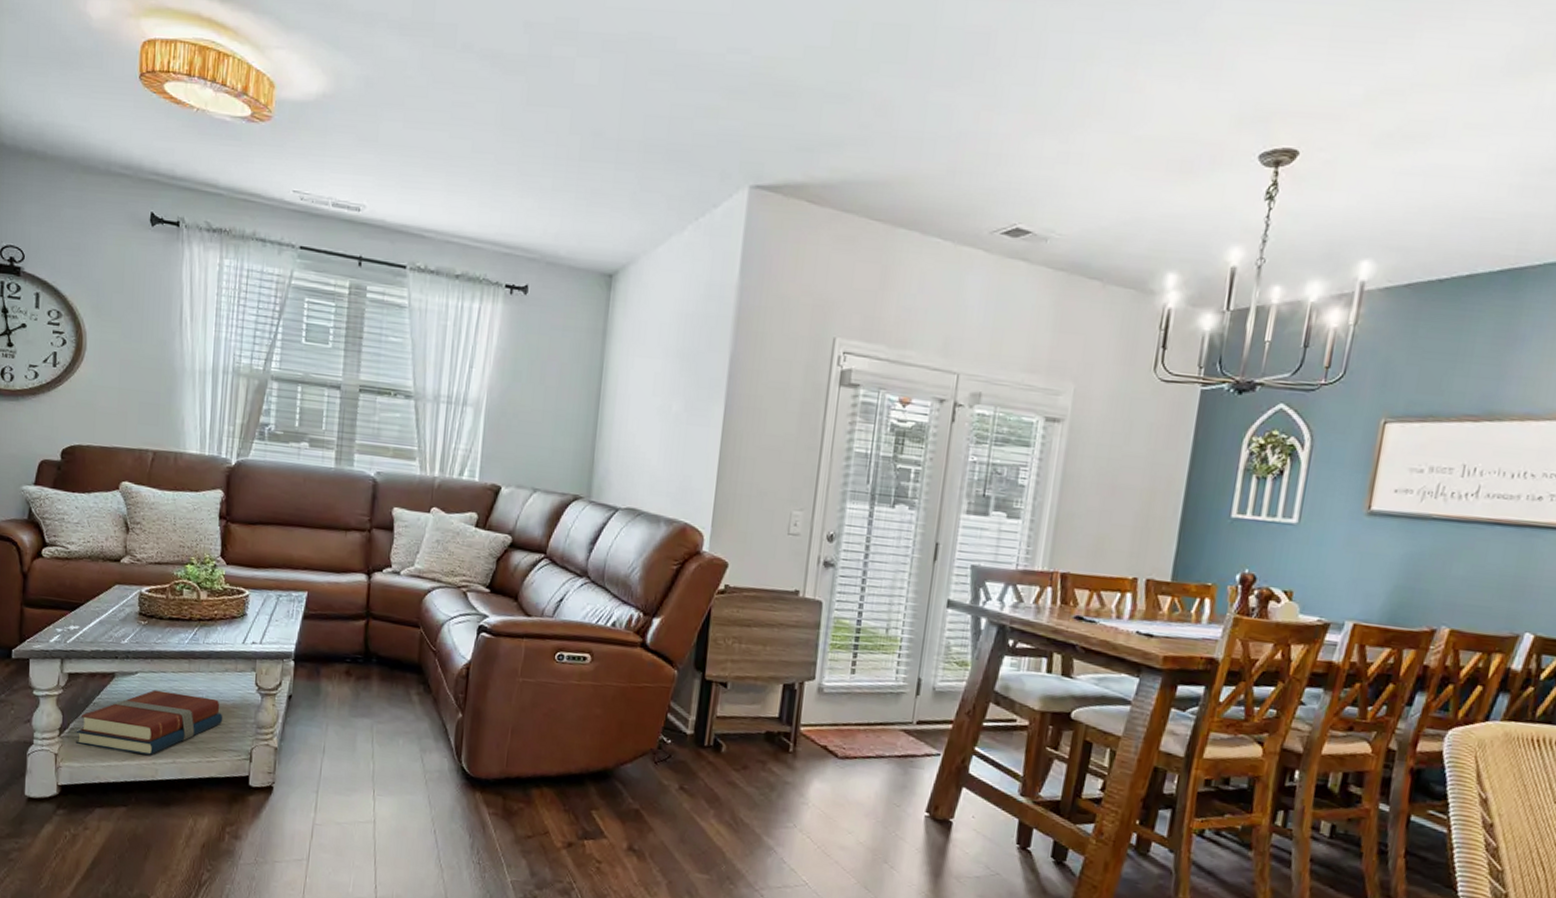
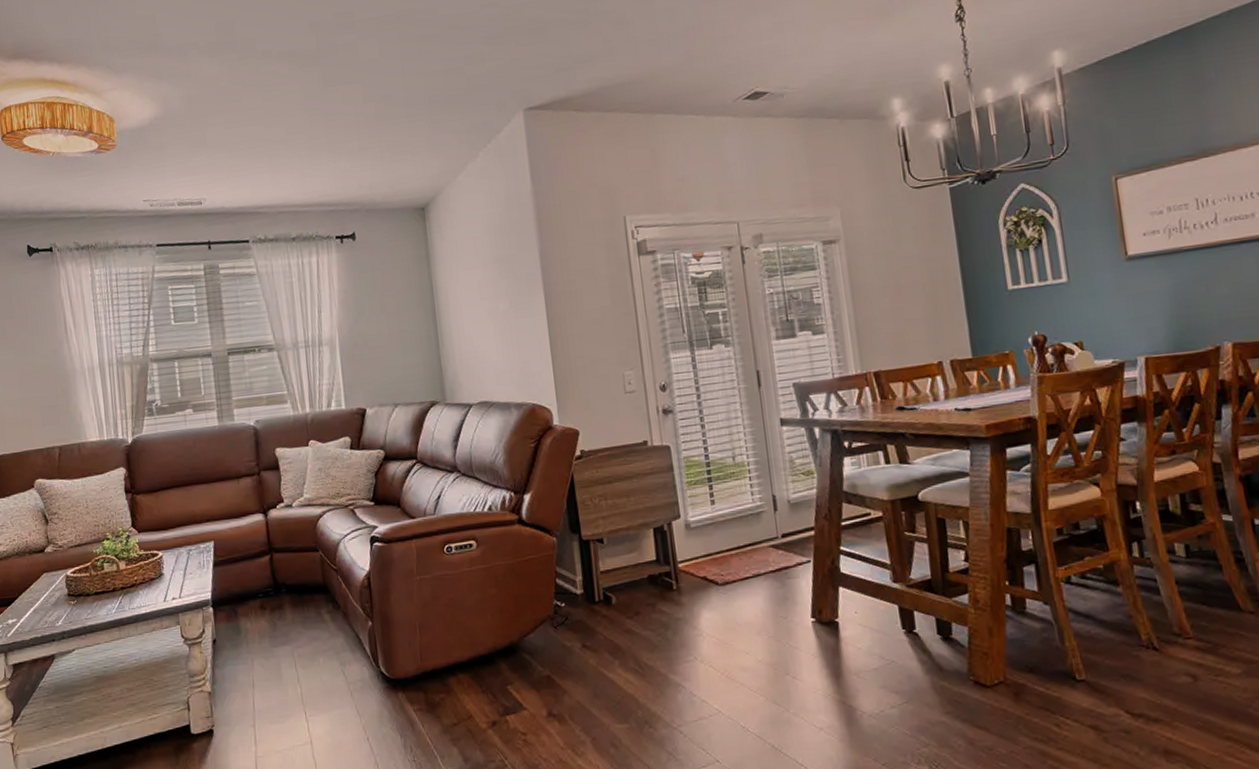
books: present [75,690,223,756] -> none [27,658,158,730]

